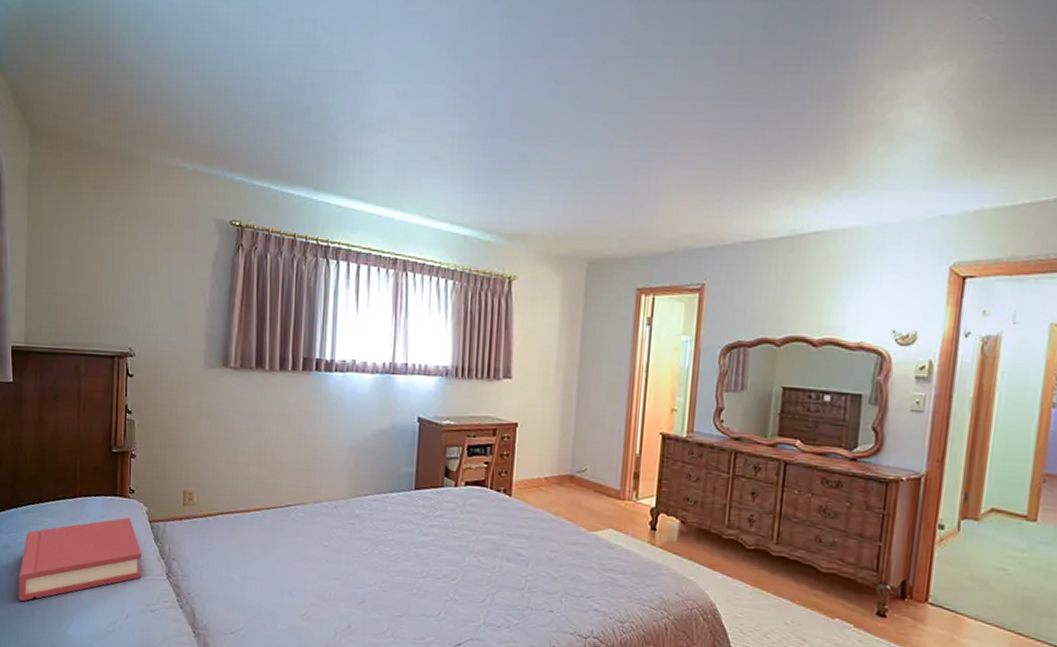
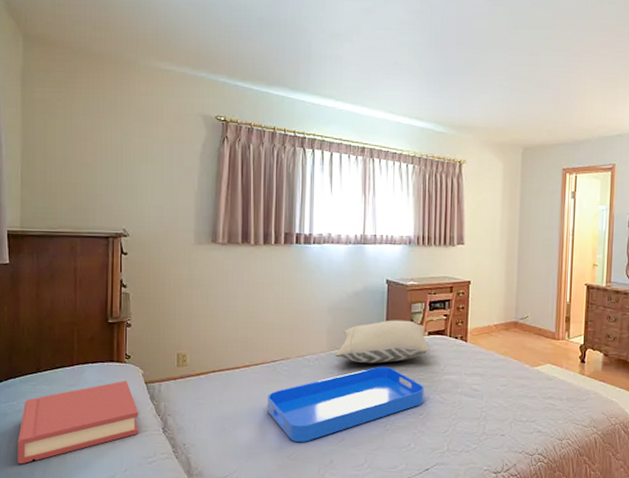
serving tray: none [279,519,459,602] -> present [267,366,424,443]
pillow: none [357,465,466,516] -> present [335,320,429,363]

